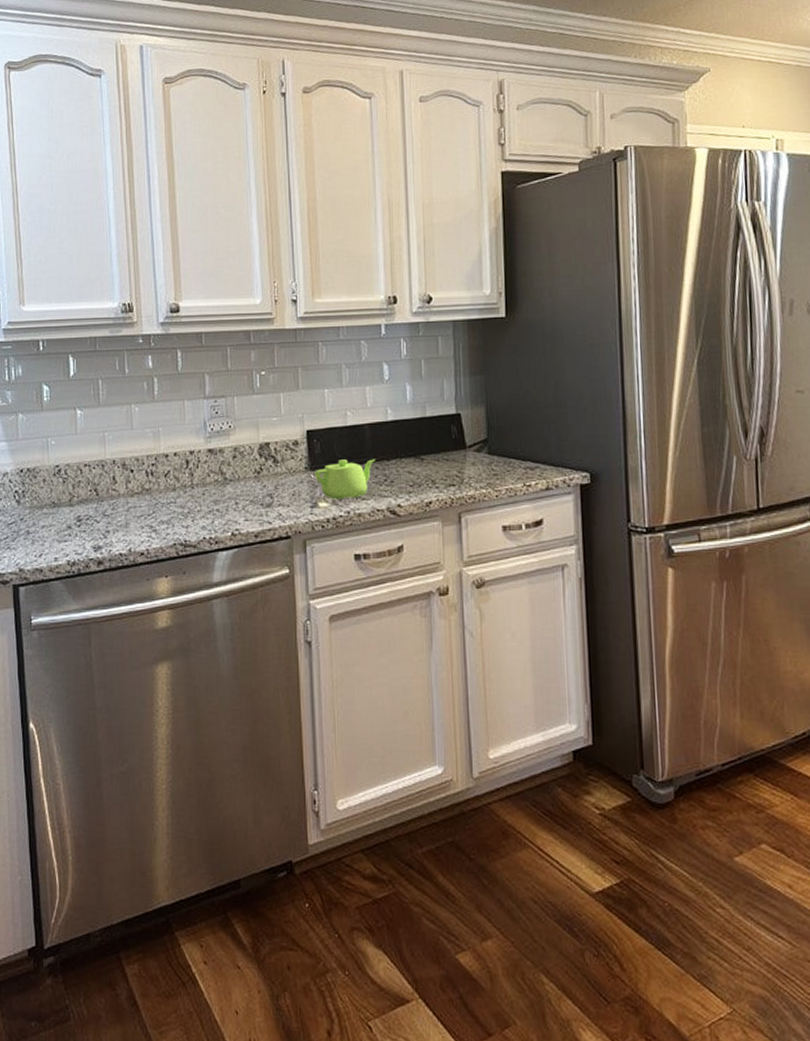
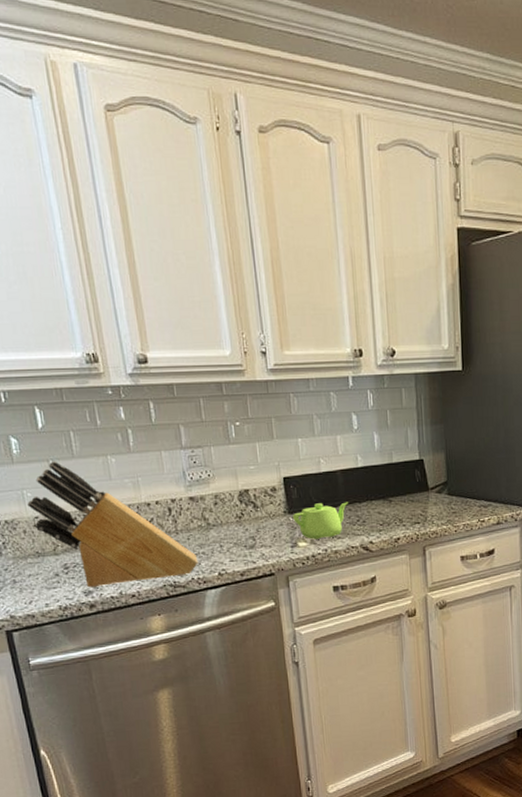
knife block: none [50,409,211,543] -> present [27,461,198,588]

